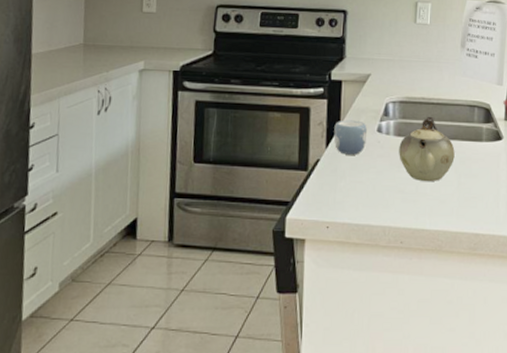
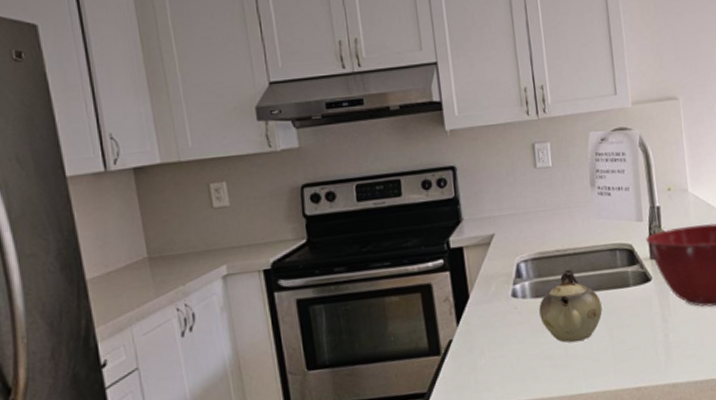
mug: present [334,120,368,155] -> none [462,288,502,329]

